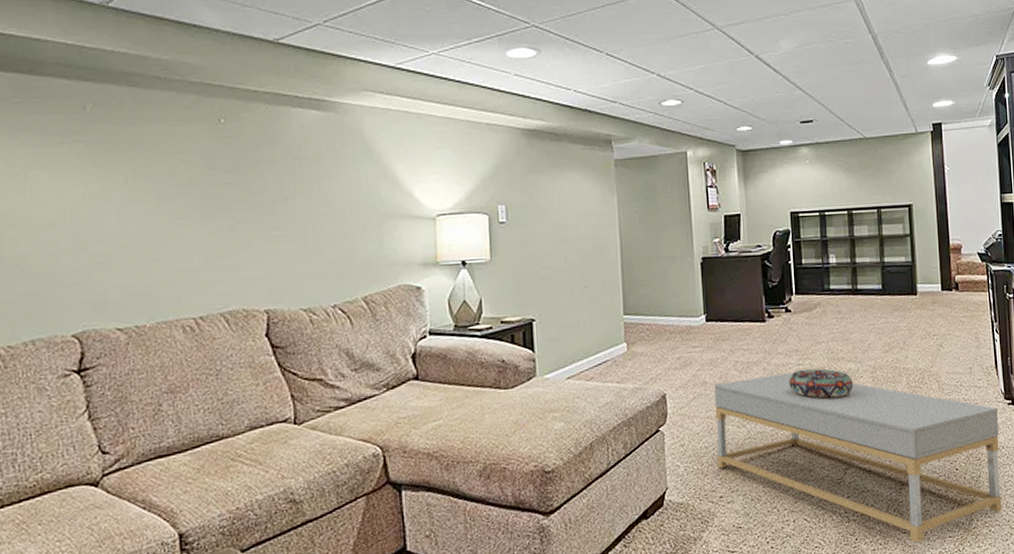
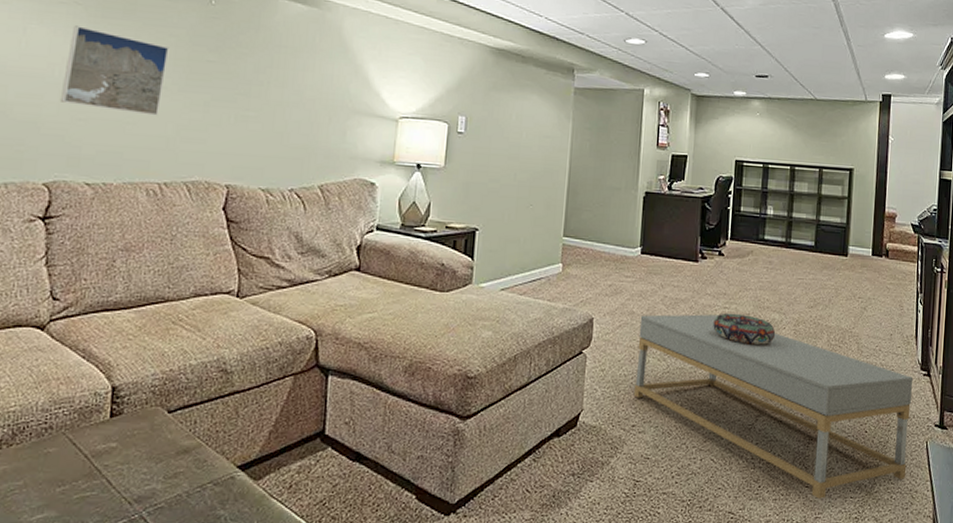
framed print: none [75,165,184,249] -> present [59,25,169,116]

